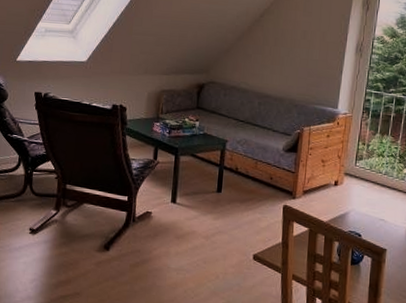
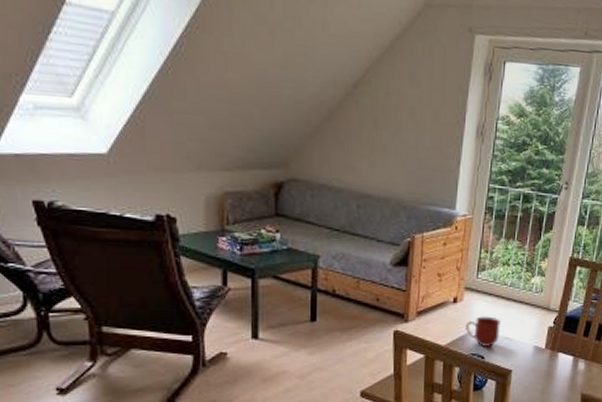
mug: none [345,198,376,226] -> present [466,316,500,347]

